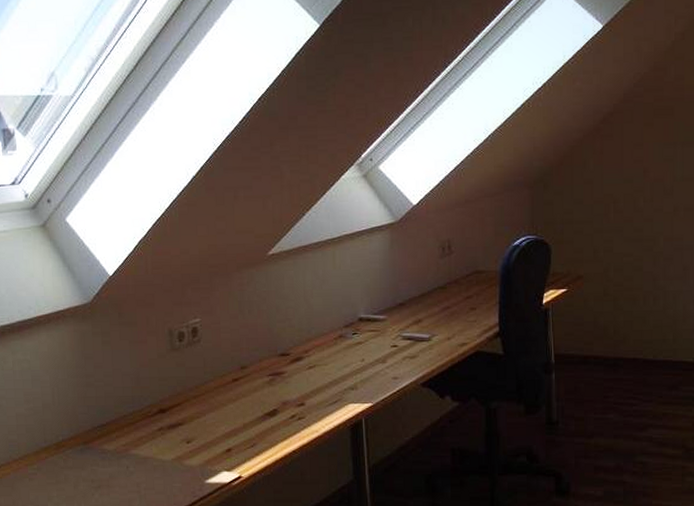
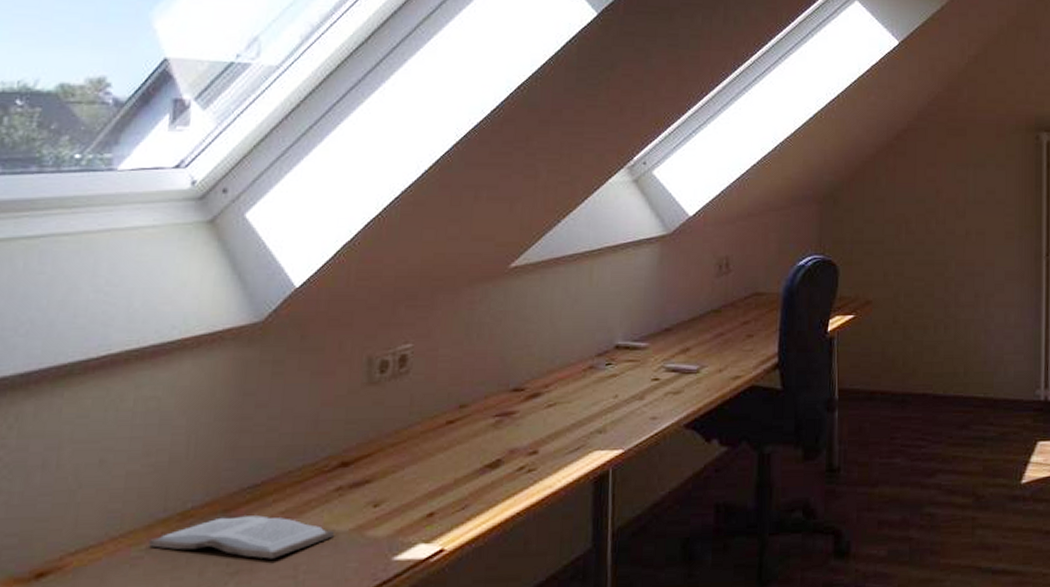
book: none [39,447,162,478] -> present [149,515,335,559]

